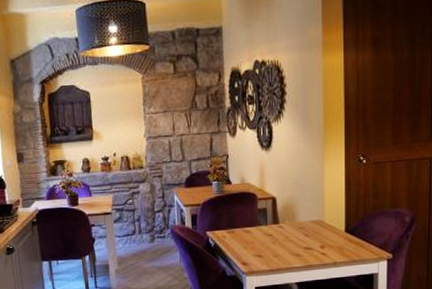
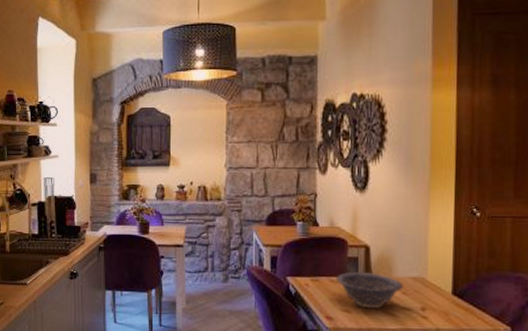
decorative bowl: none [248,220,305,252] -> present [335,271,403,309]

